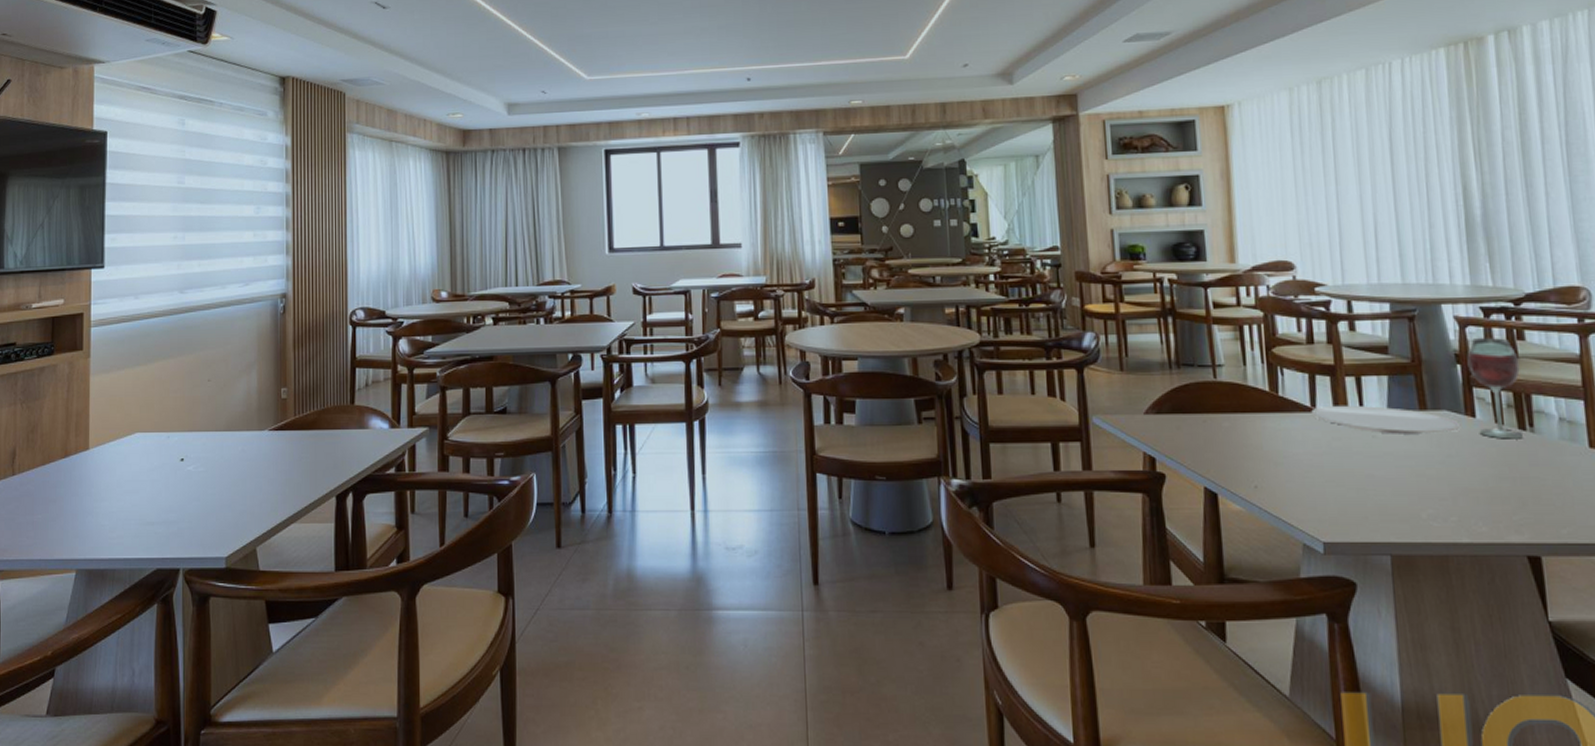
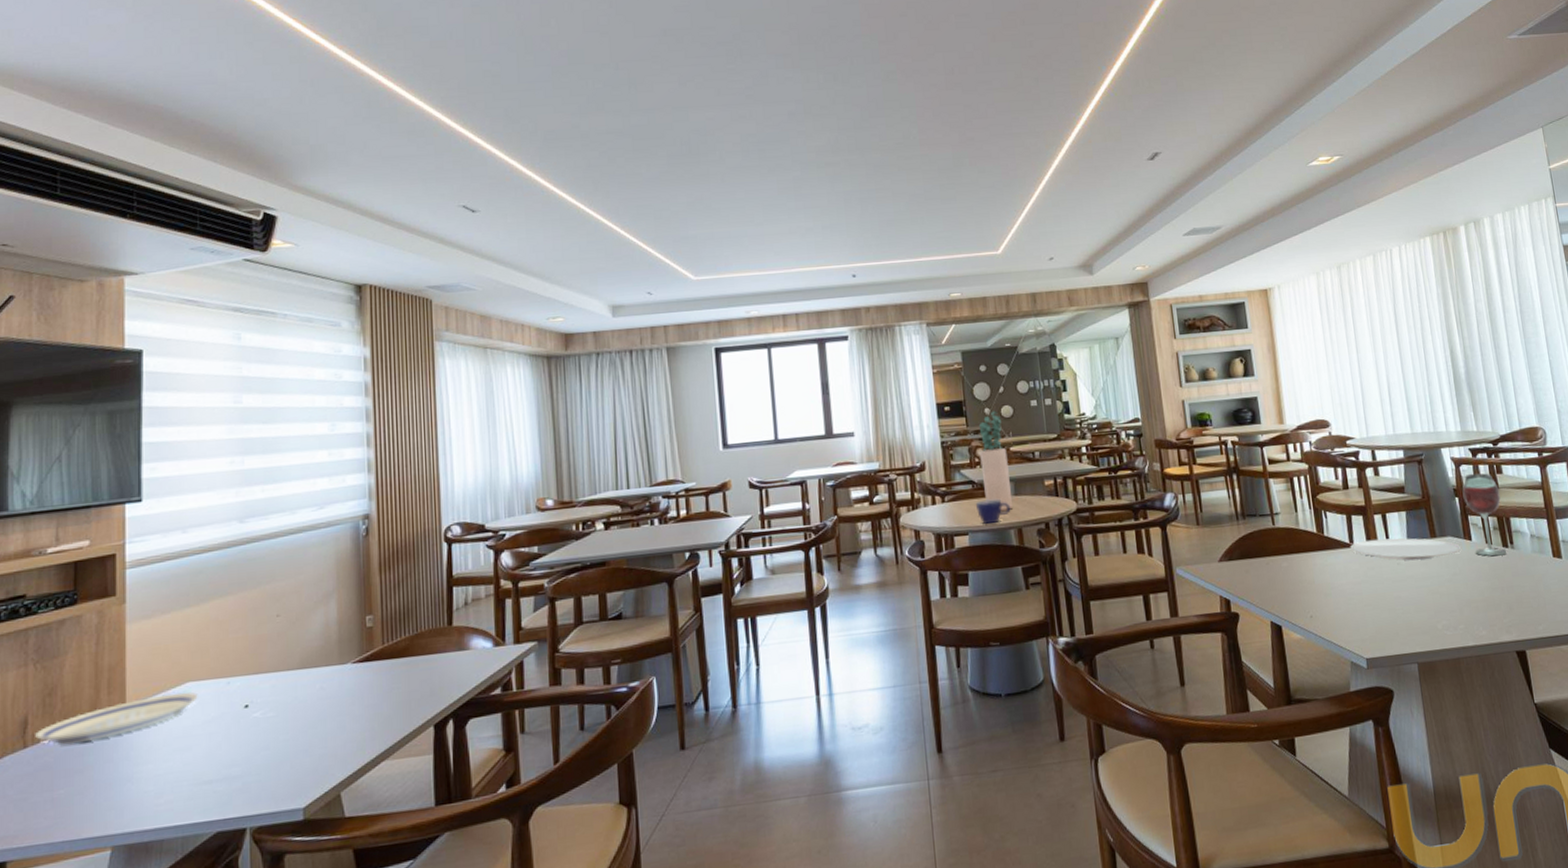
plate: none [21,441,144,476] -> present [35,692,198,745]
cup: none [866,324,906,351] -> present [975,498,1011,525]
vase: none [874,225,909,339] -> present [978,407,1014,512]

